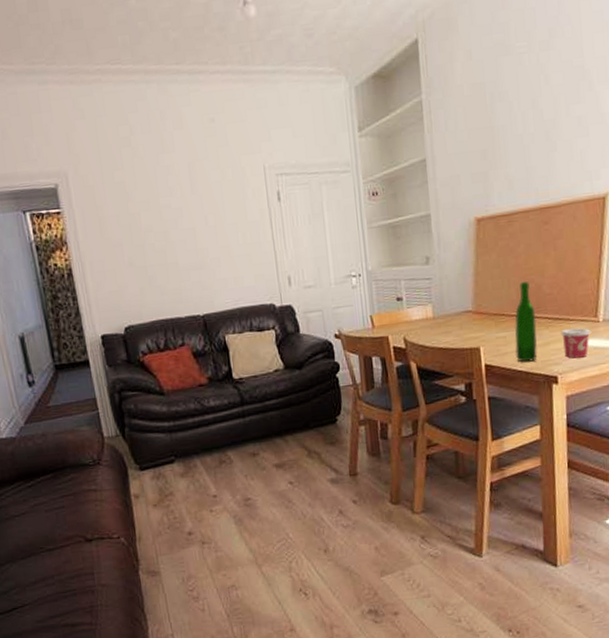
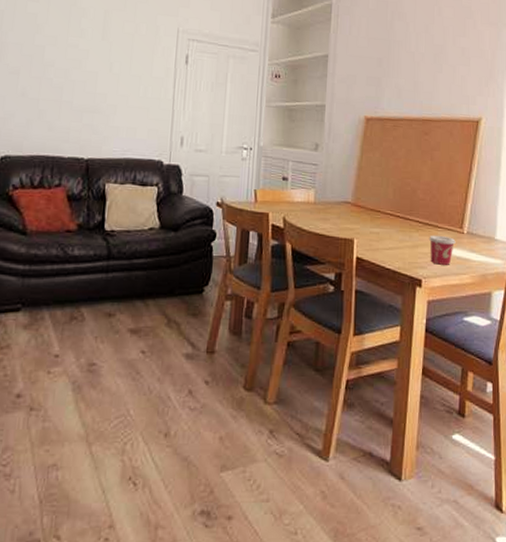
wine bottle: present [514,281,538,362] -> none [385,184,409,261]

